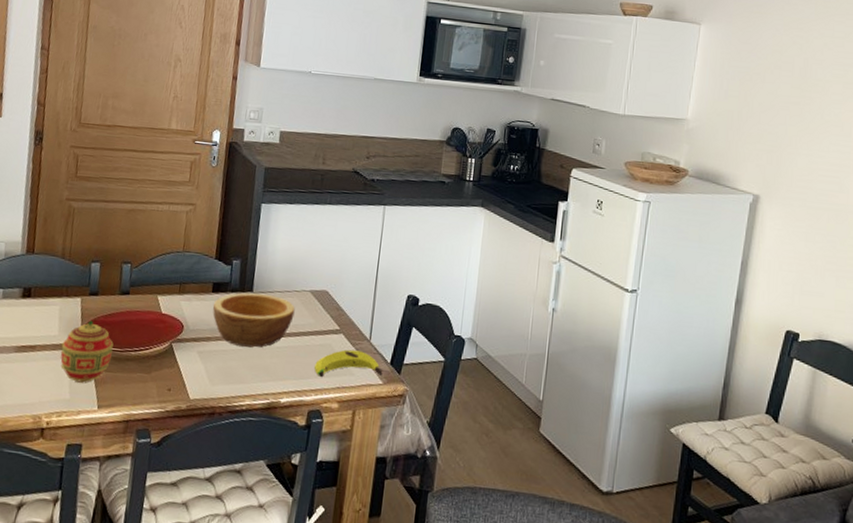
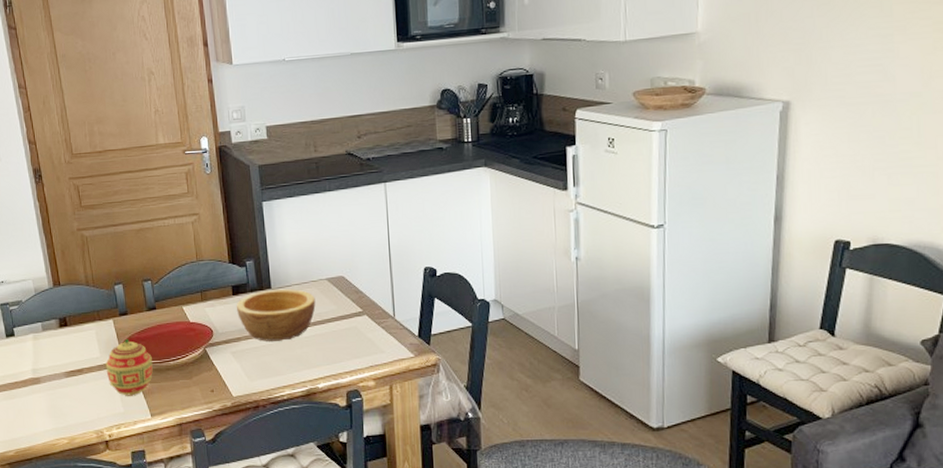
banana: present [314,349,383,377] -> none [345,329,413,358]

